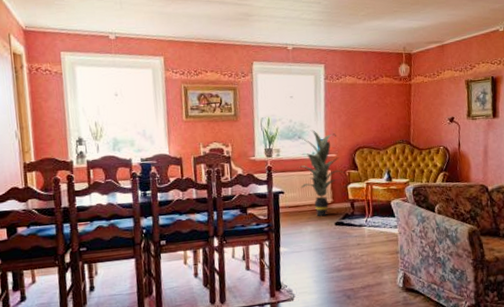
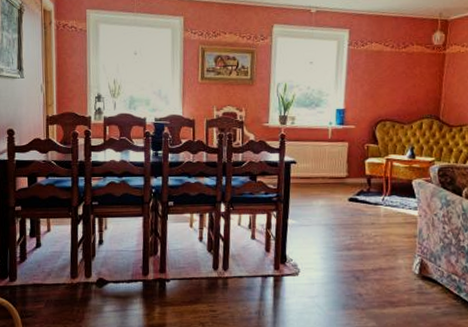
indoor plant: present [297,130,346,217] -> none [312,98,364,191]

